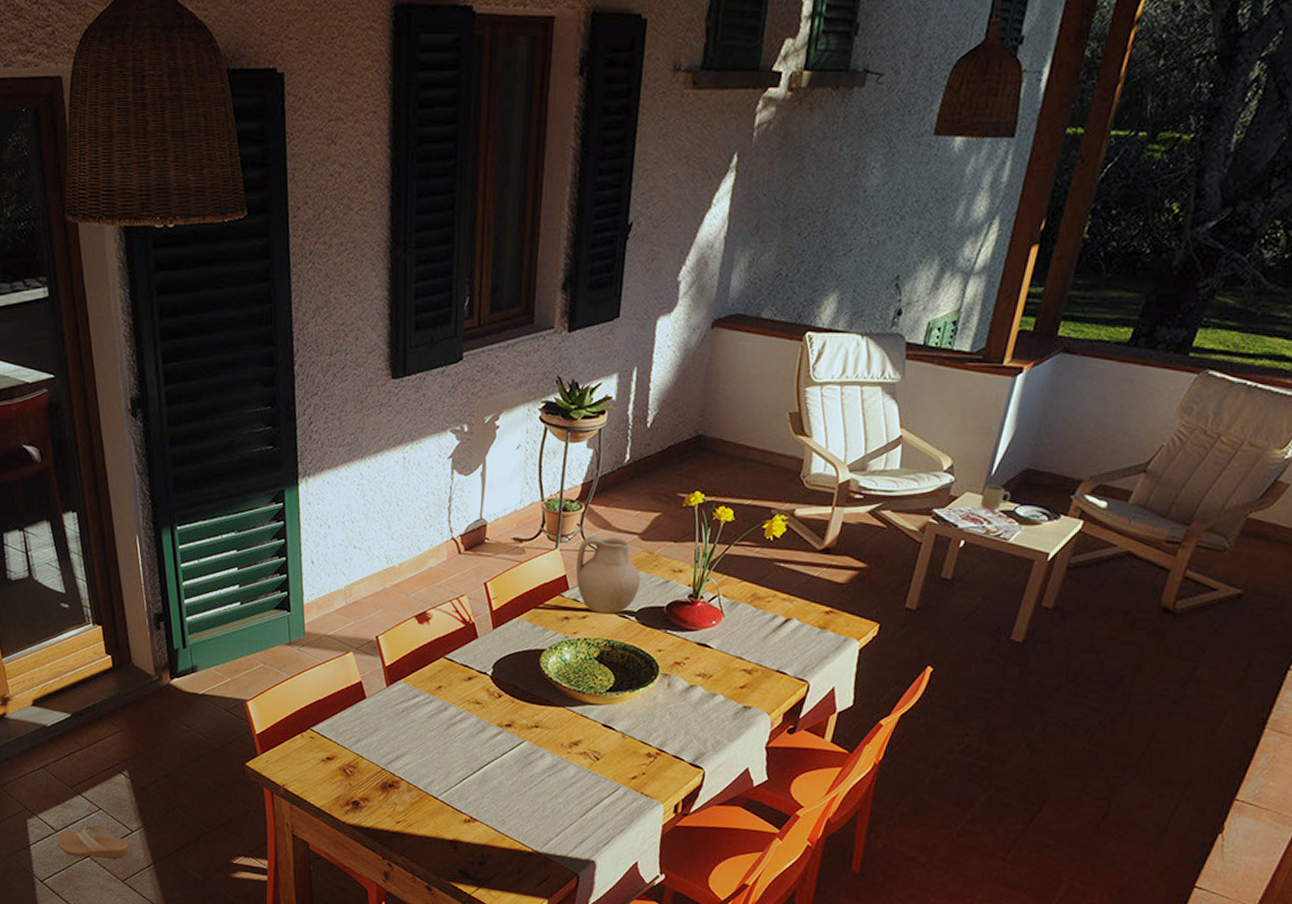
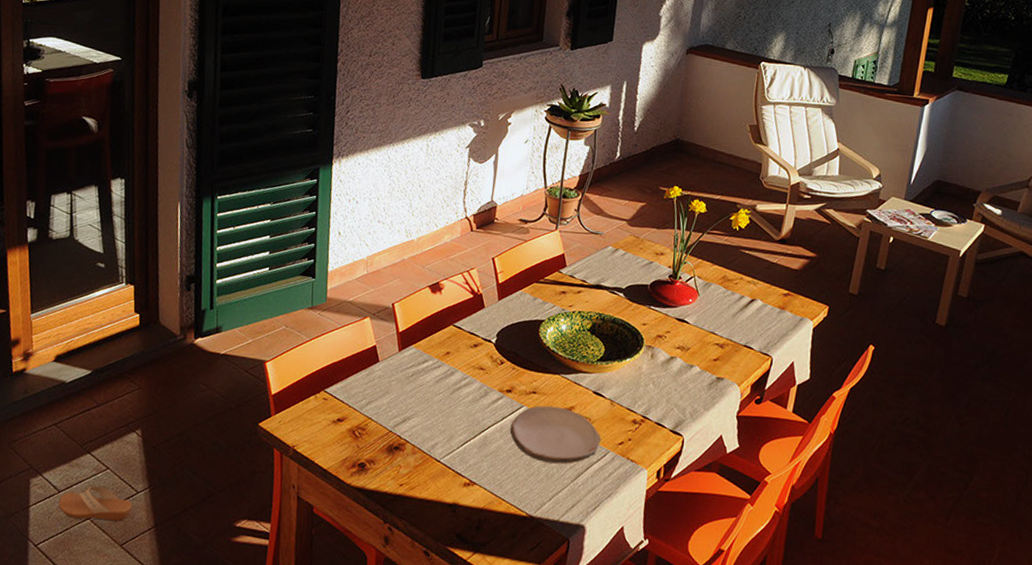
plate: none [511,740,612,800] -> present [509,405,601,465]
ceramic pitcher: present [575,534,641,614] -> none [572,219,629,290]
mug: present [981,485,1011,510] -> none [904,192,927,213]

